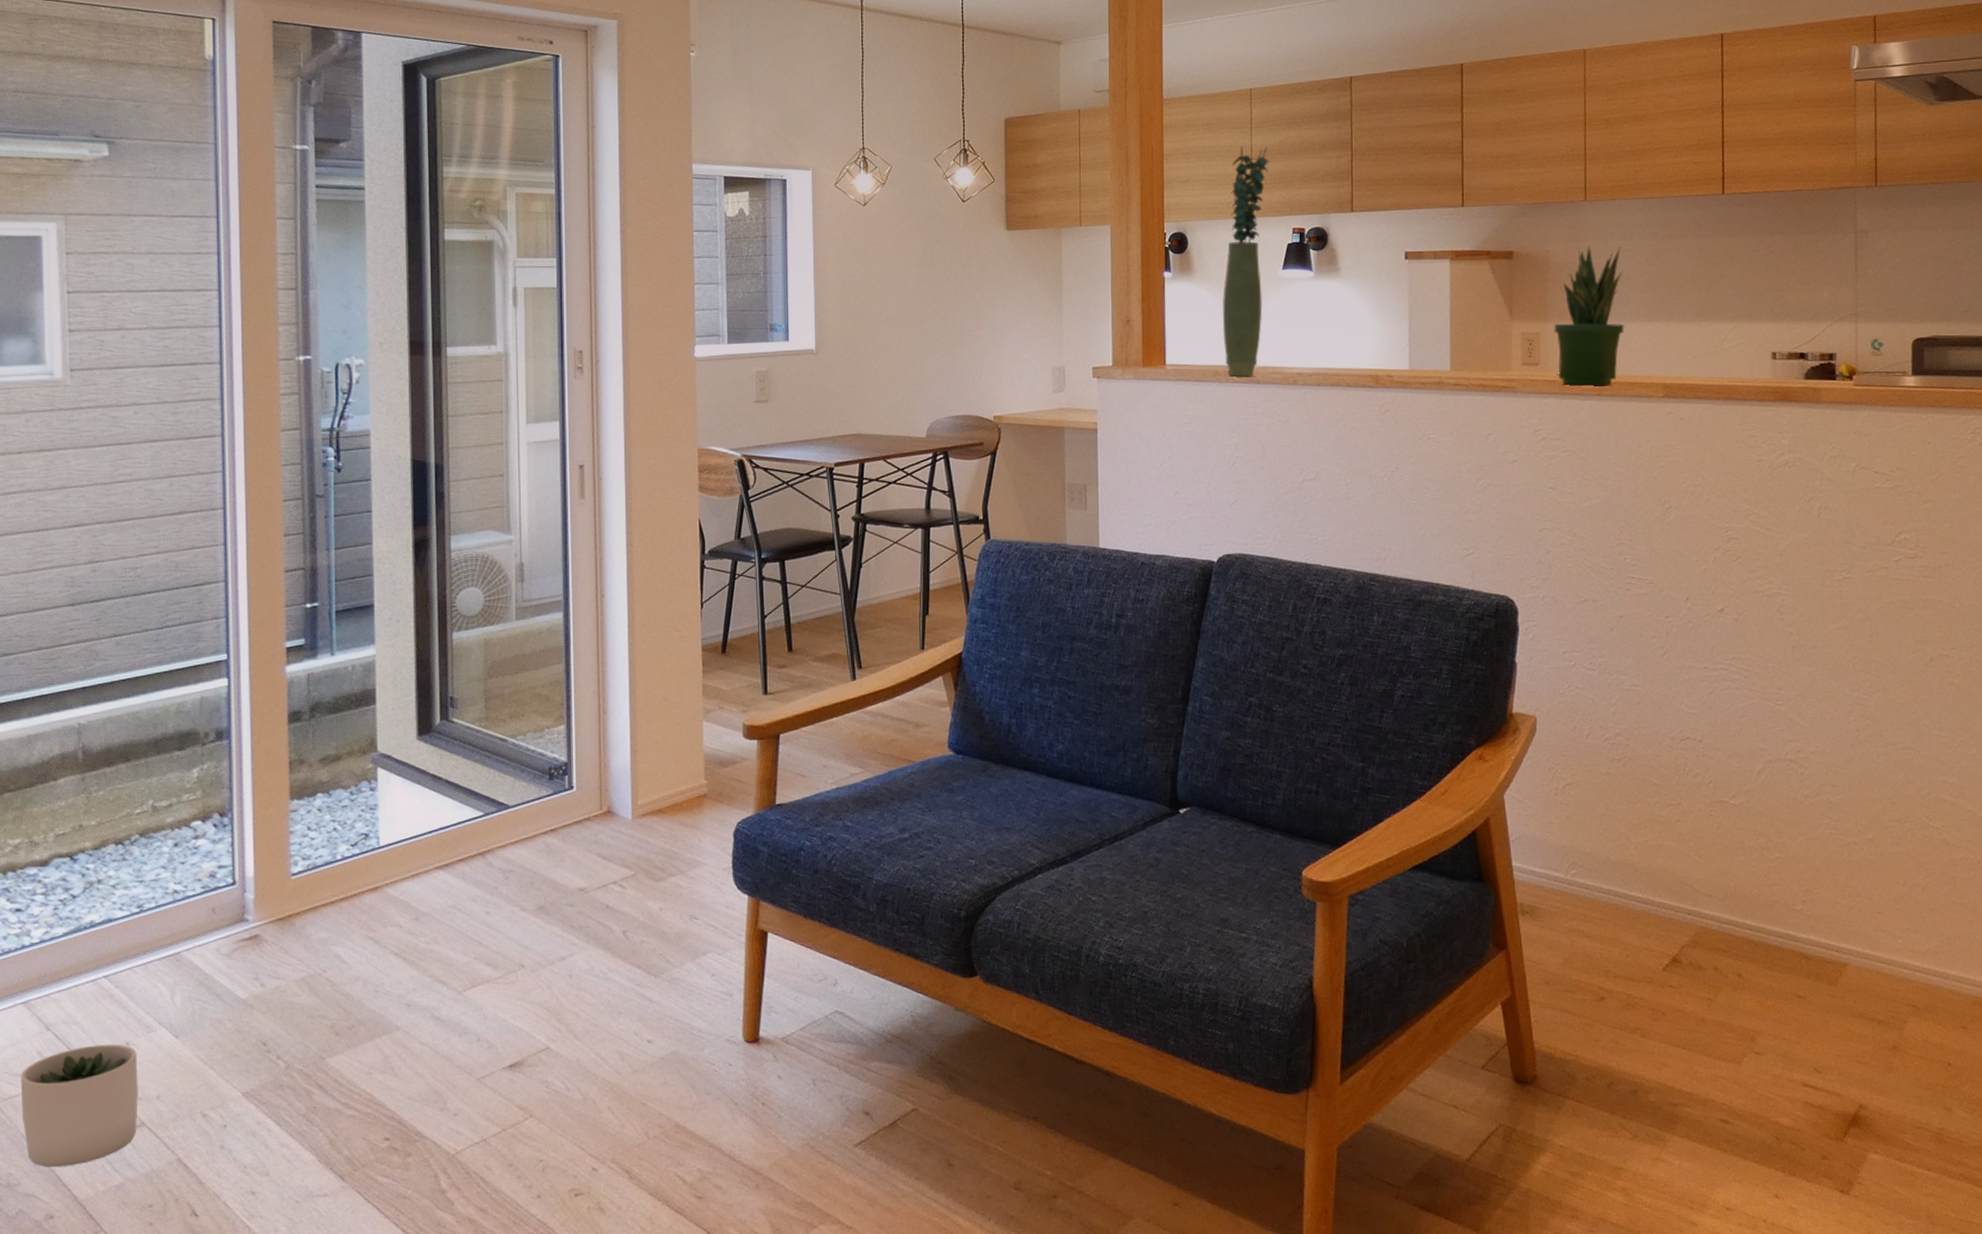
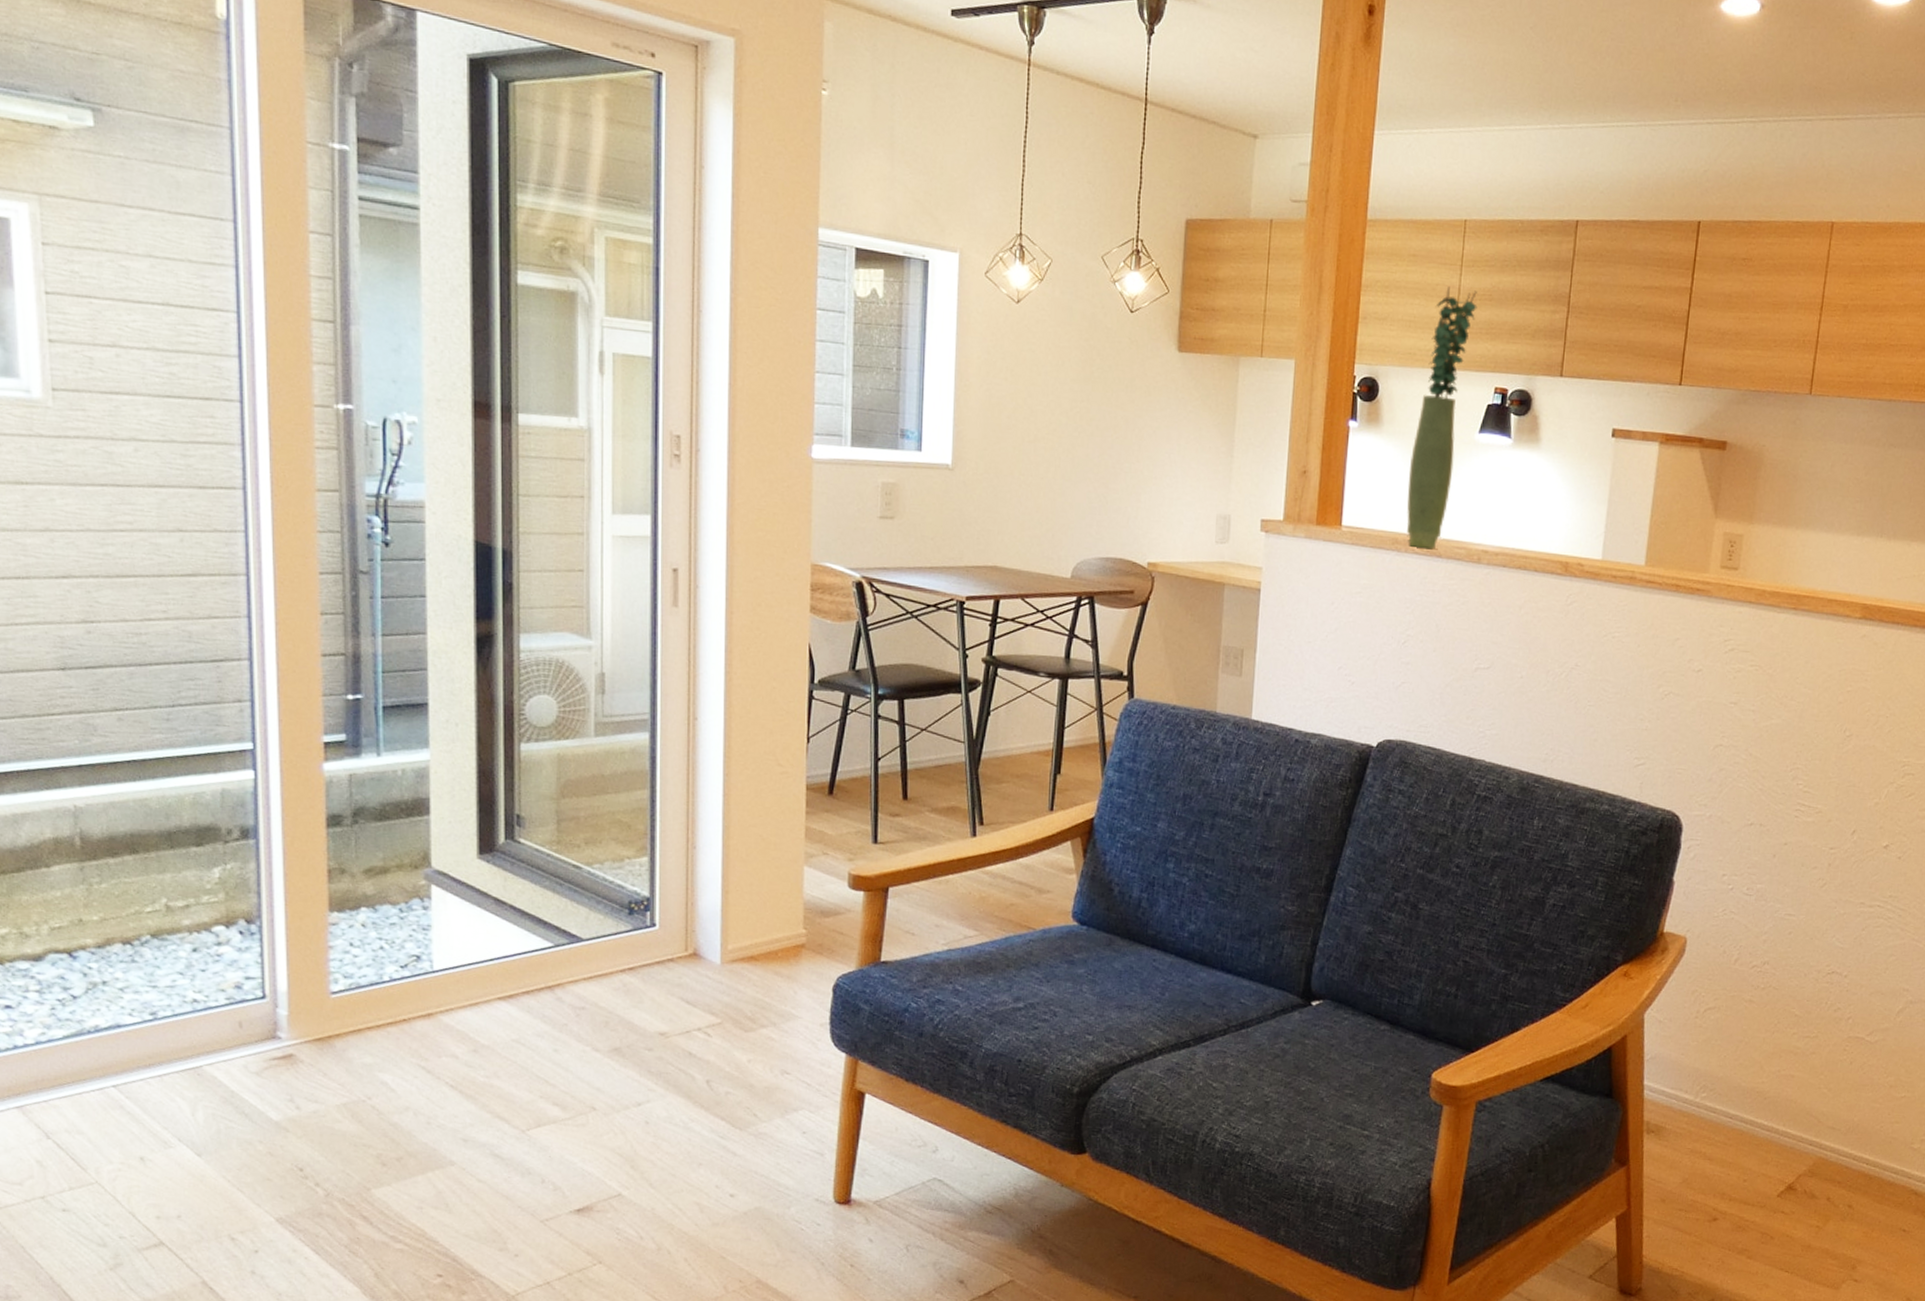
planter: present [20,1044,138,1166] -> none [17,1157,156,1282]
planter: present [1554,246,1624,386] -> none [1756,445,1840,601]

